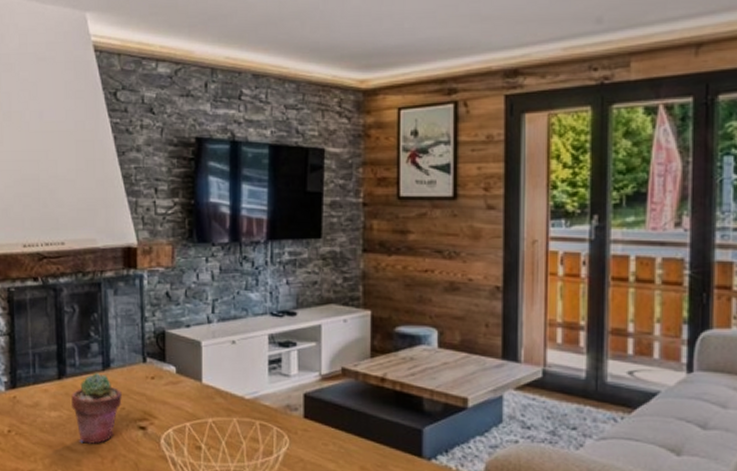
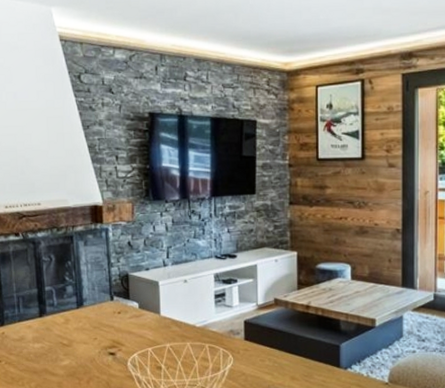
potted succulent: present [71,373,122,444] -> none [51,311,94,369]

